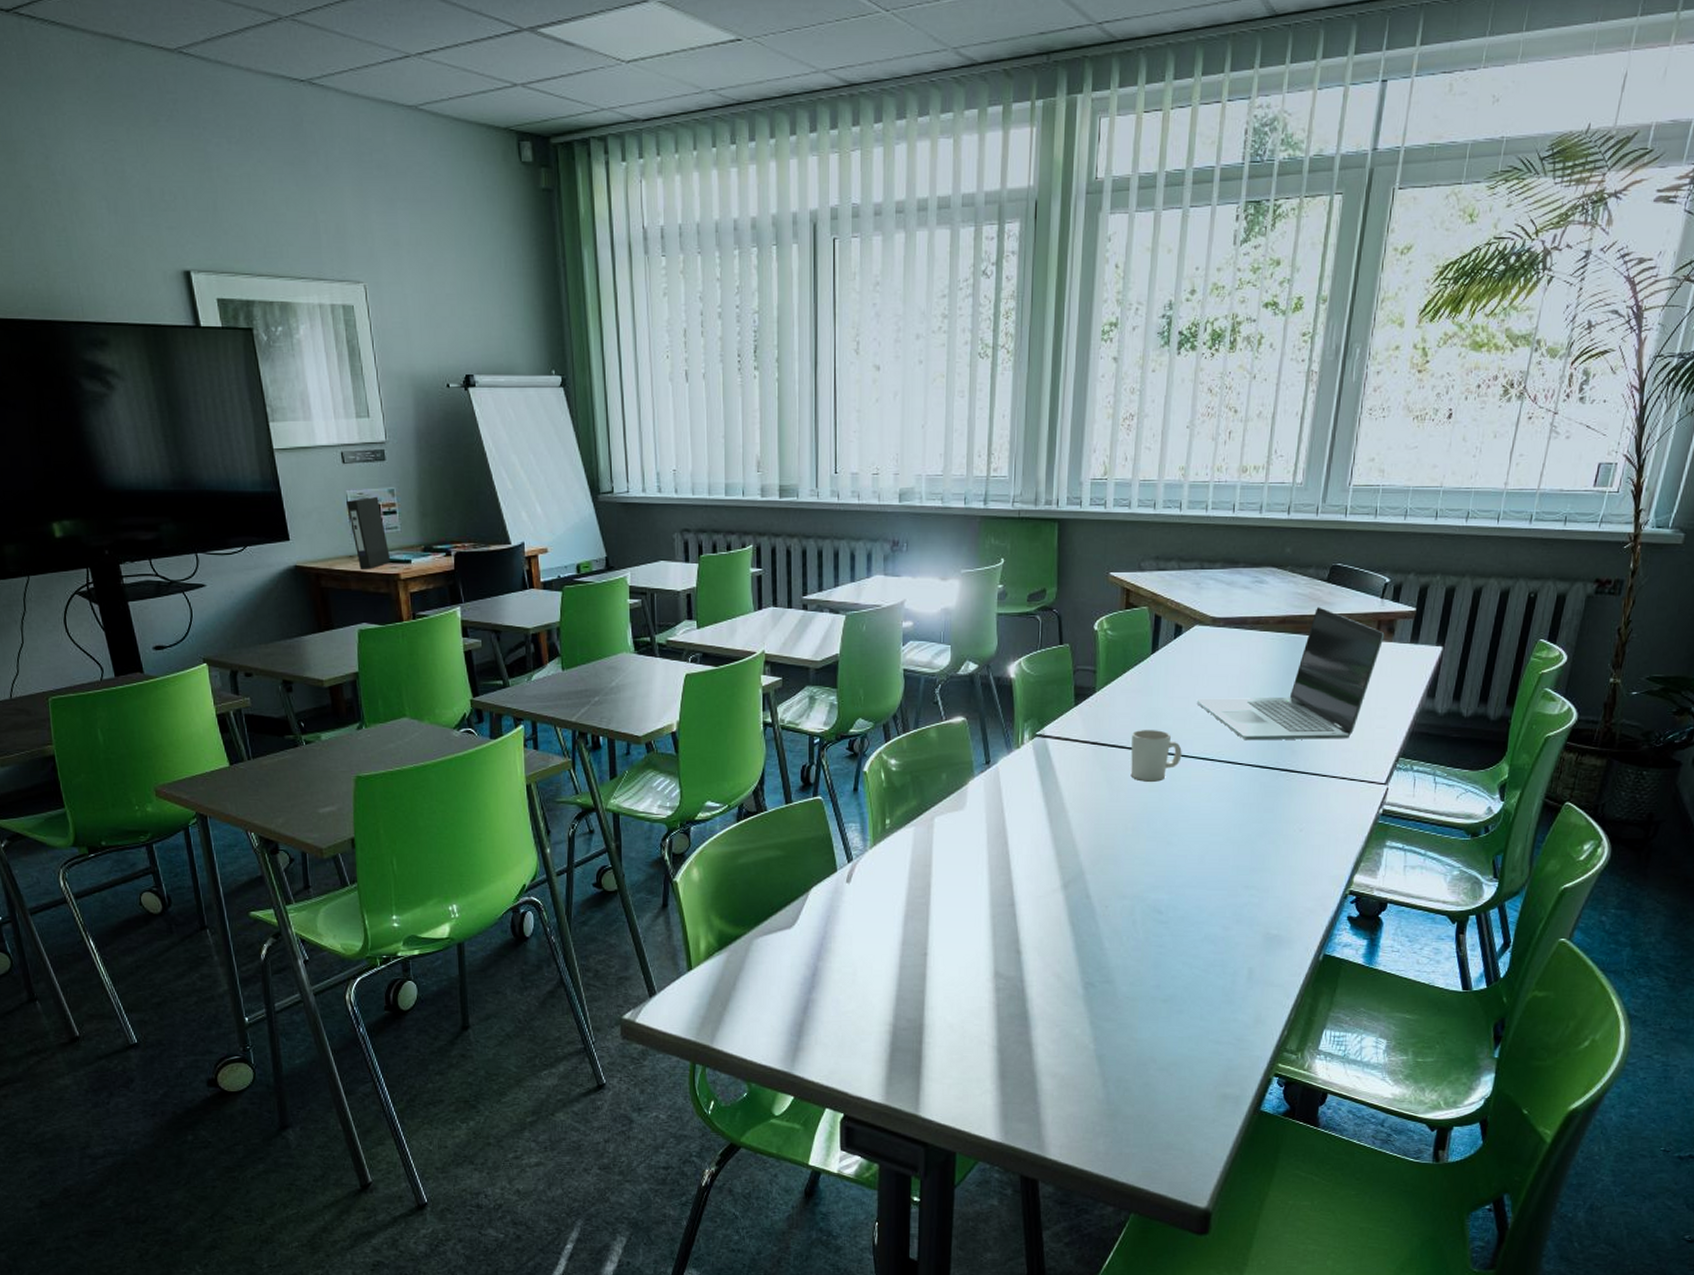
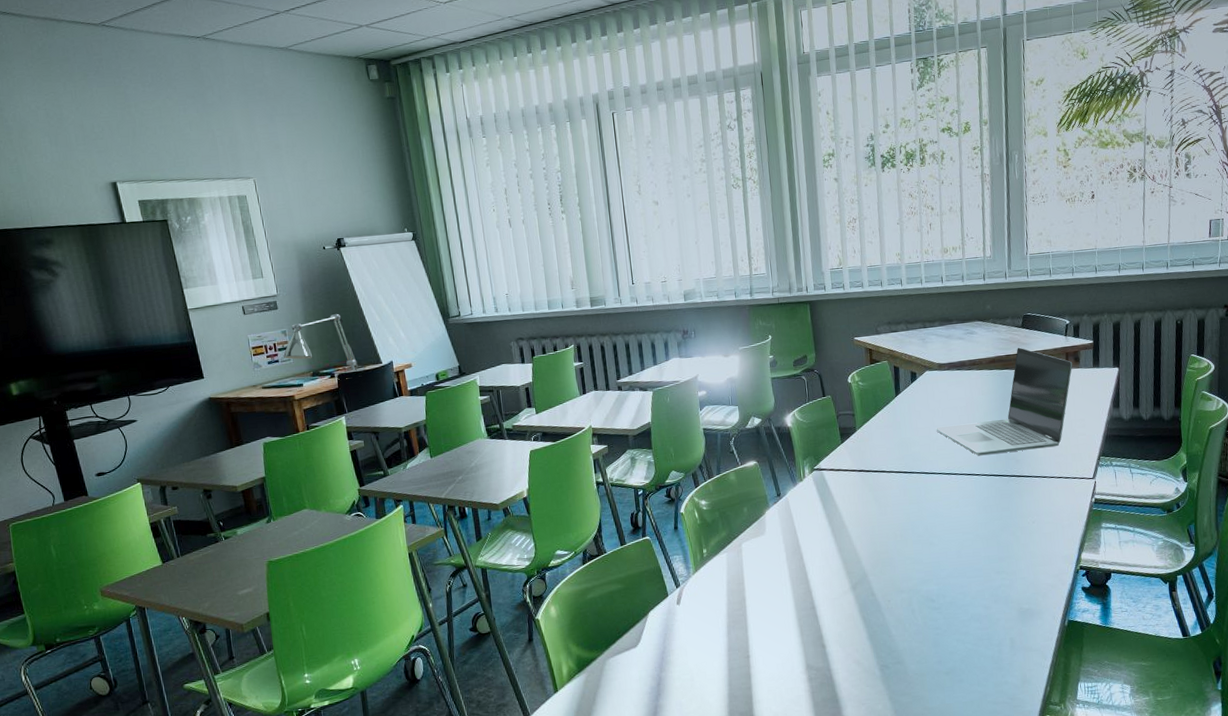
binder: present [346,496,391,570] -> none [248,337,287,395]
desk lamp: none [389,475,485,560] -> present [283,314,362,380]
mug: present [1130,730,1182,782] -> none [889,455,931,497]

